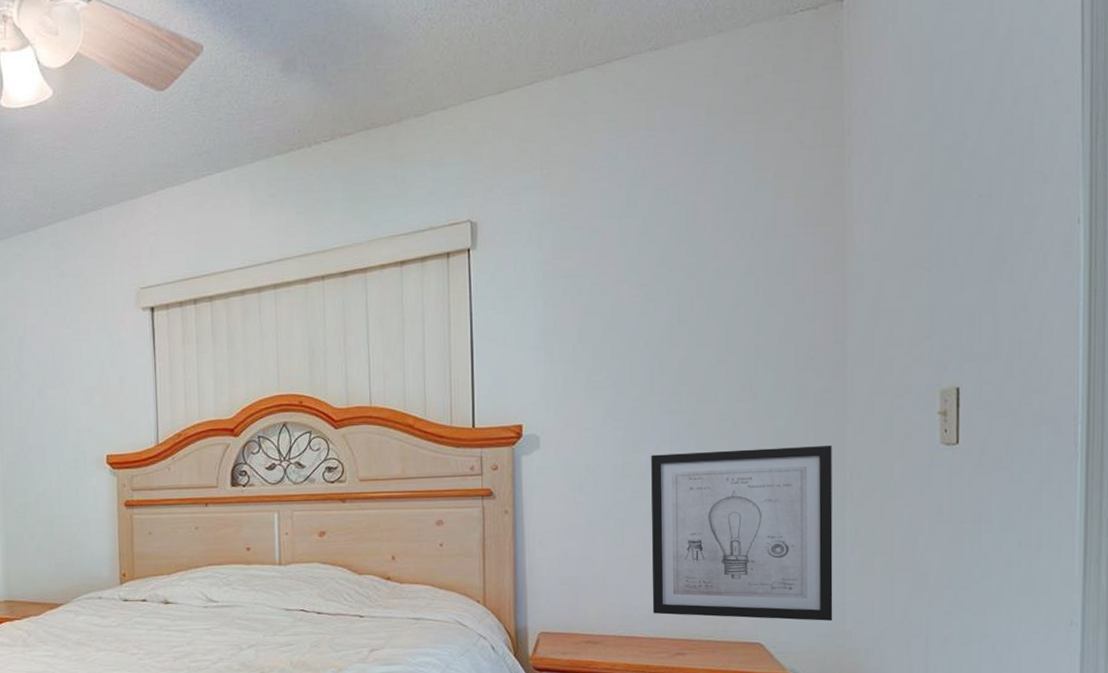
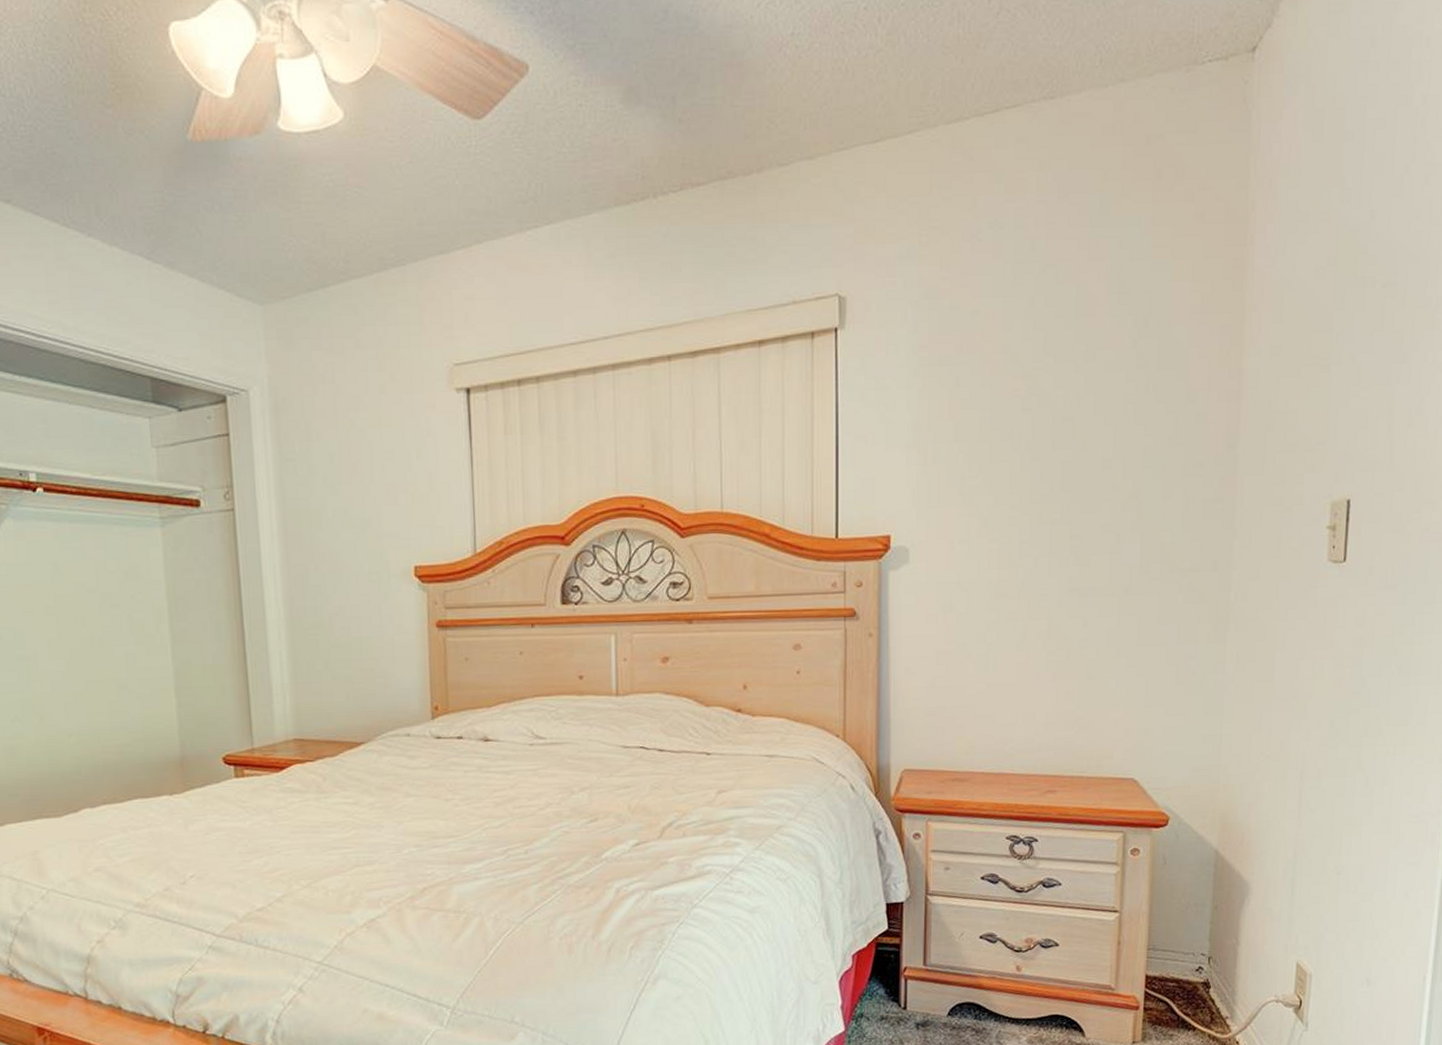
wall art: present [651,446,833,621] -> none [1023,562,1218,754]

